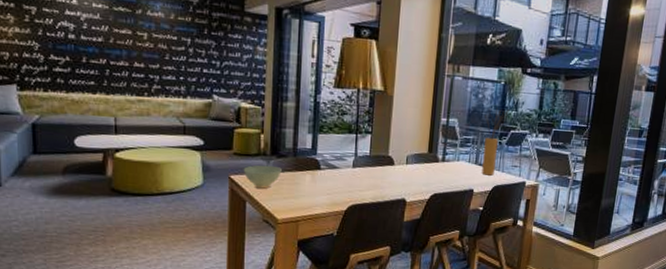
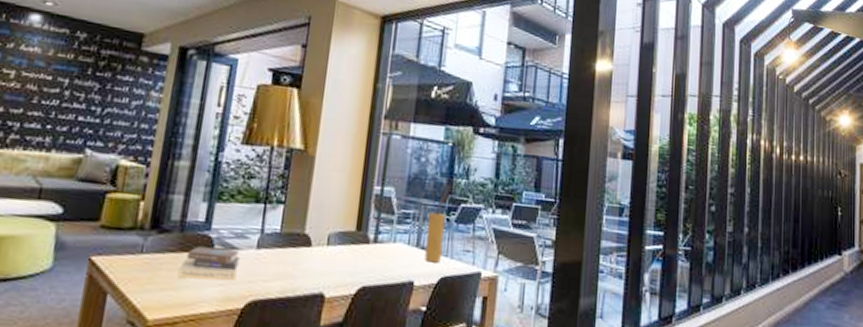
bowl: present [243,165,282,189] -> none [110,242,162,276]
books: none [296,167,341,191] -> present [178,246,240,280]

